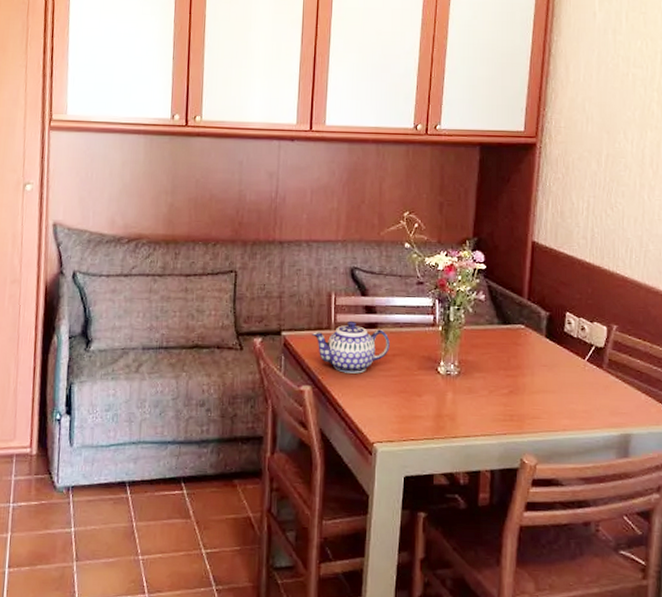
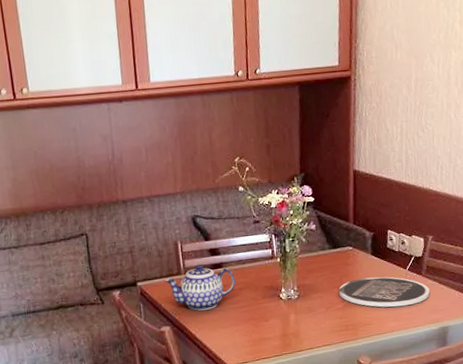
plate: none [505,362,611,403] -> present [338,276,430,308]

